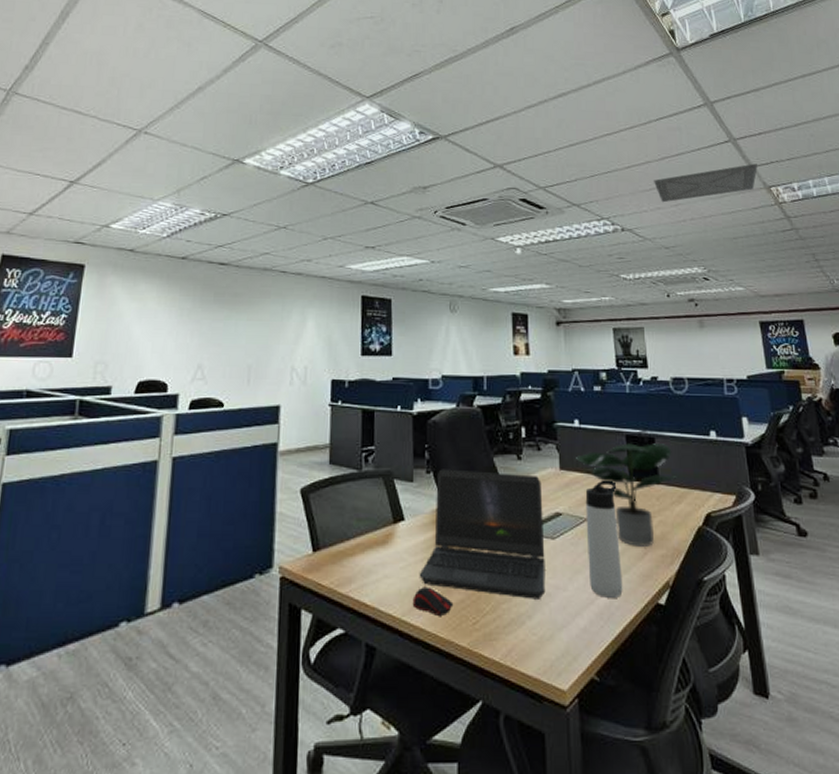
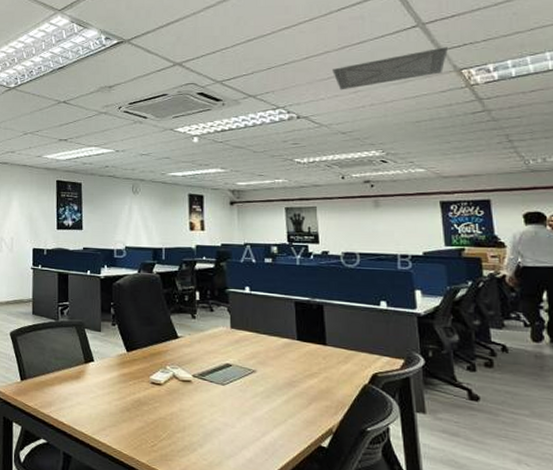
computer mouse: present [412,587,454,616] -> none [101,414,135,437]
laptop computer: present [419,469,546,599] -> none [106,323,216,433]
potted plant: present [576,442,676,546] -> none [246,309,343,398]
thermos bottle: present [585,481,623,598] -> none [254,340,287,438]

